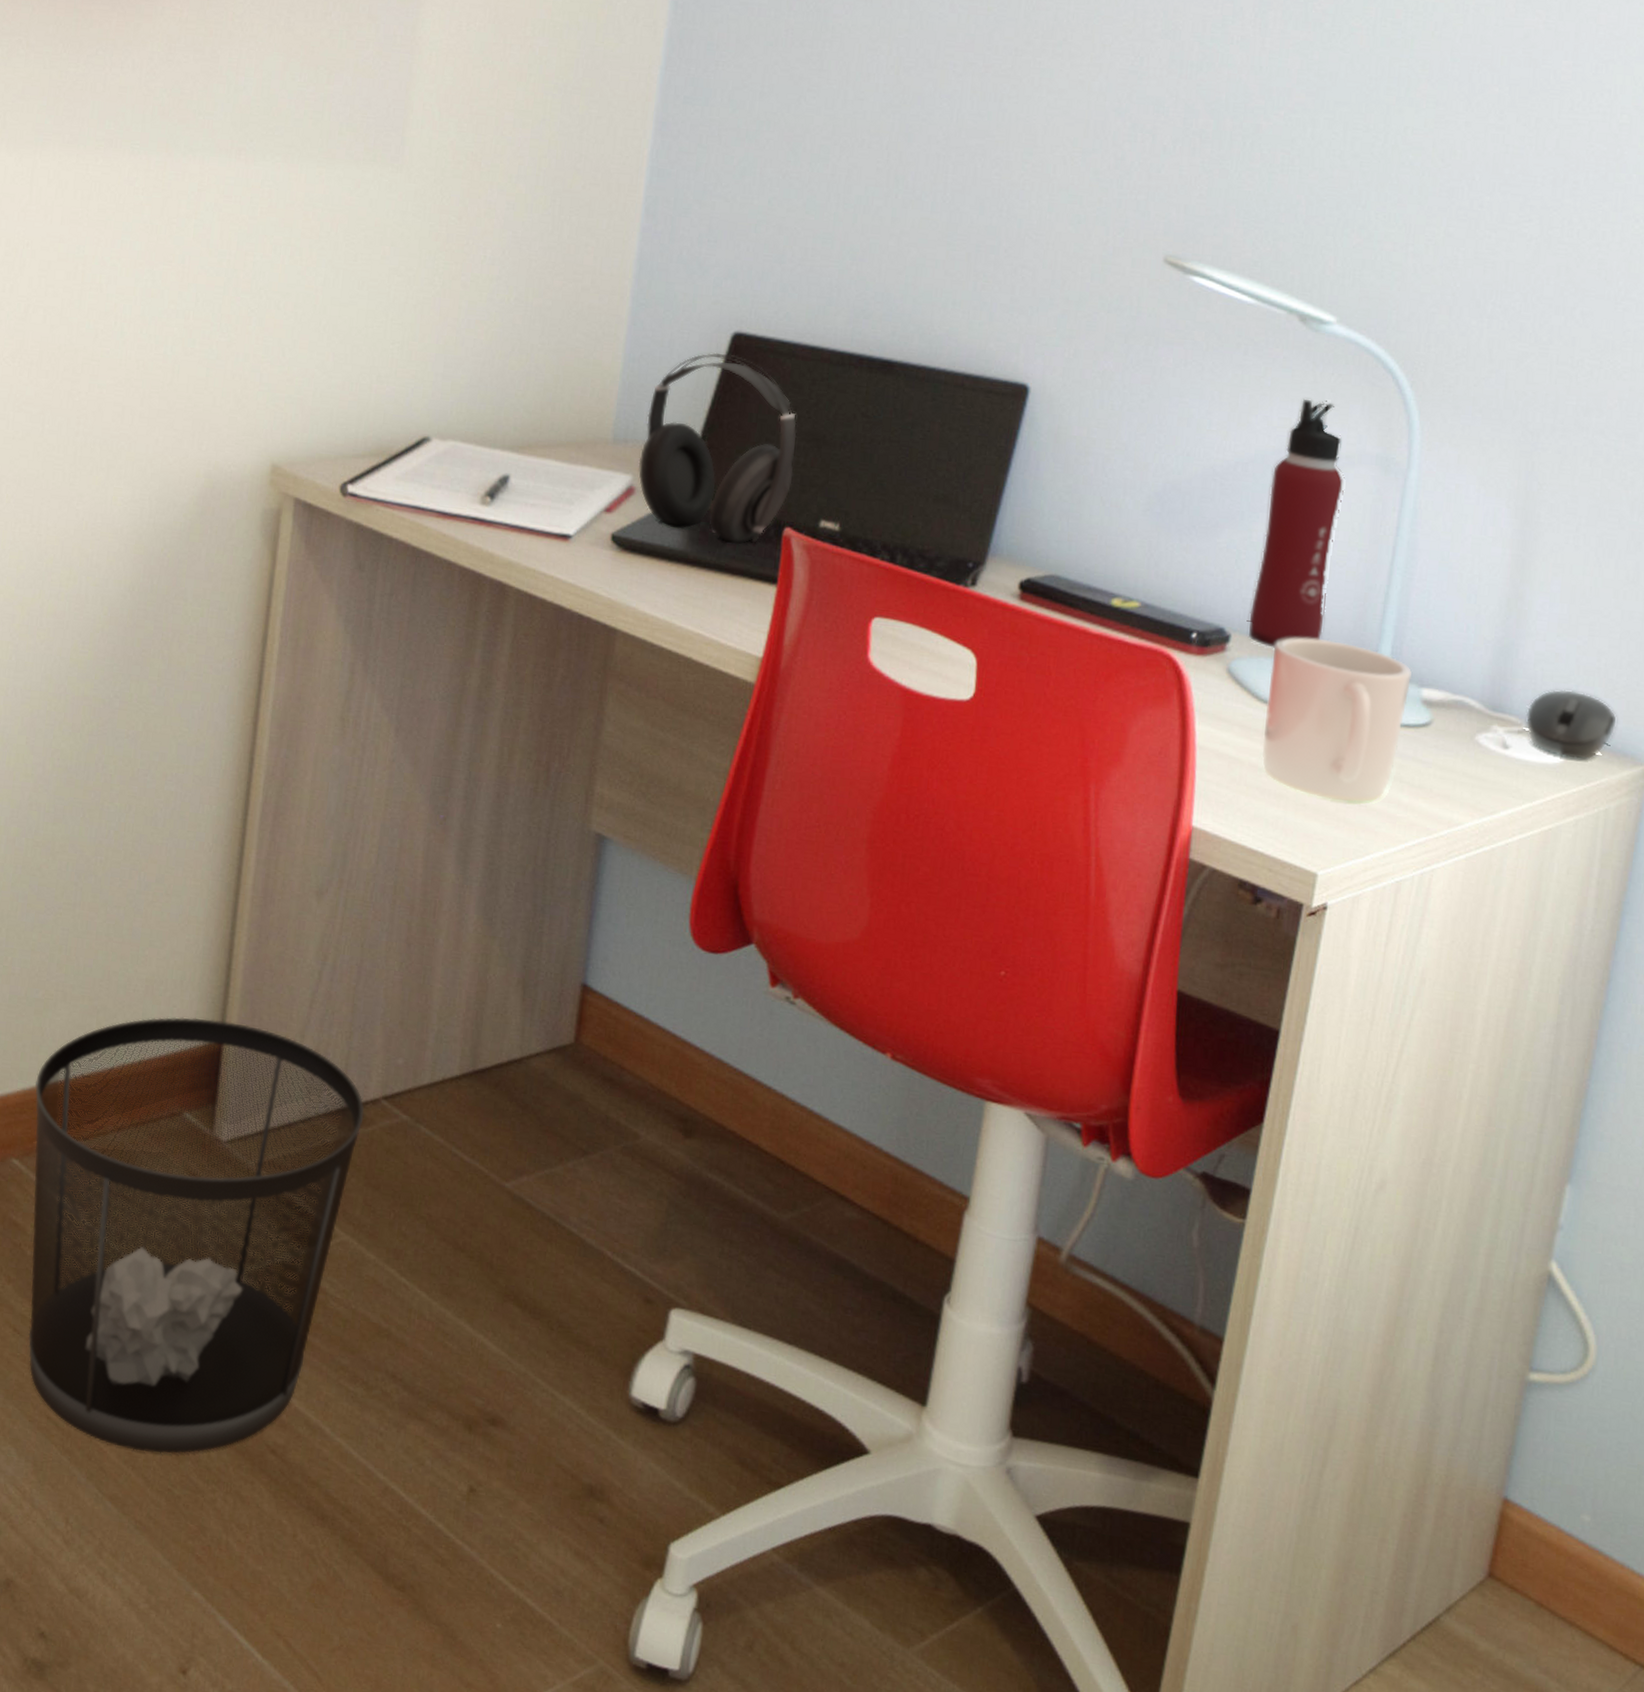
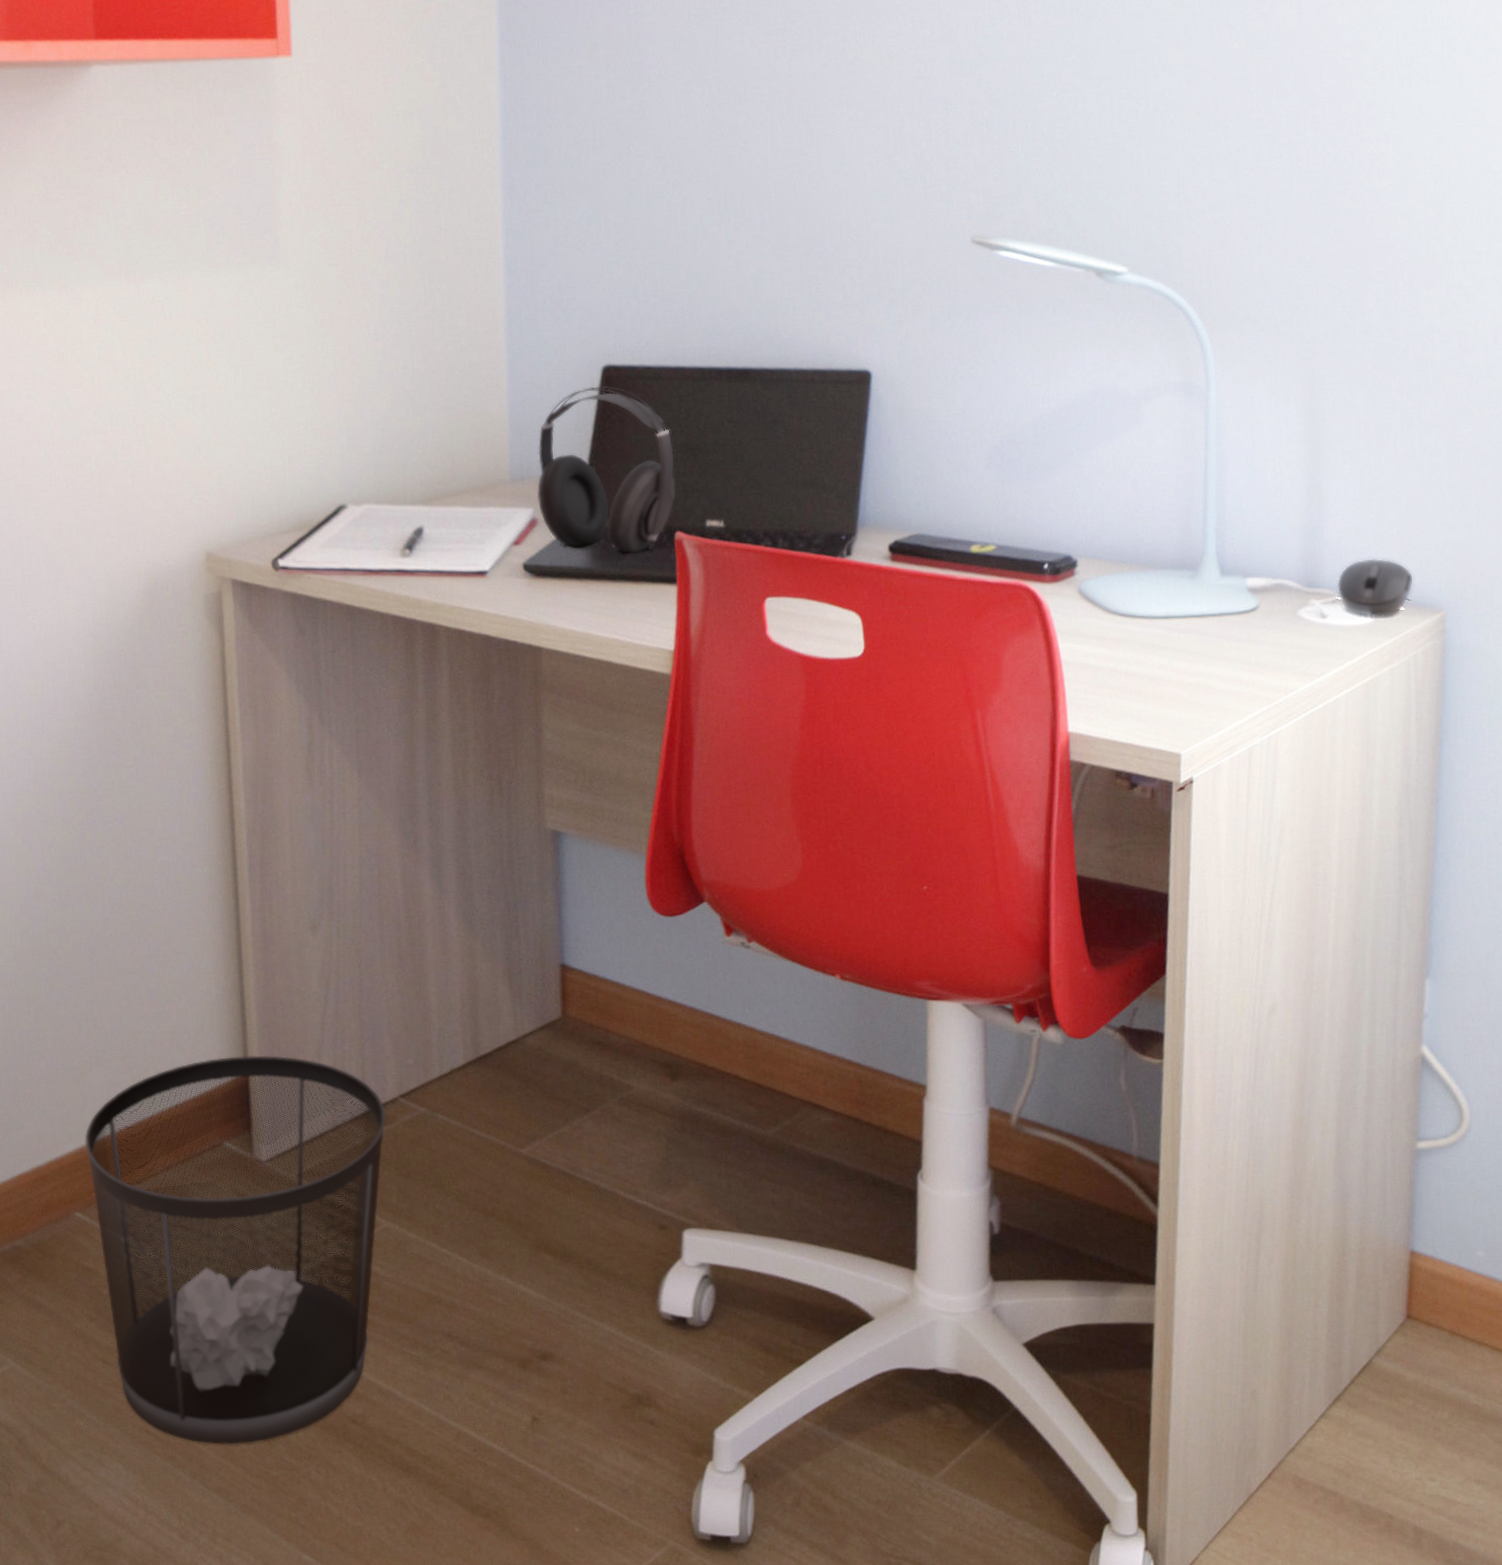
water bottle: present [1248,398,1345,648] -> none [1091,342,1156,566]
mug: present [1261,637,1412,803] -> none [1114,549,1237,688]

